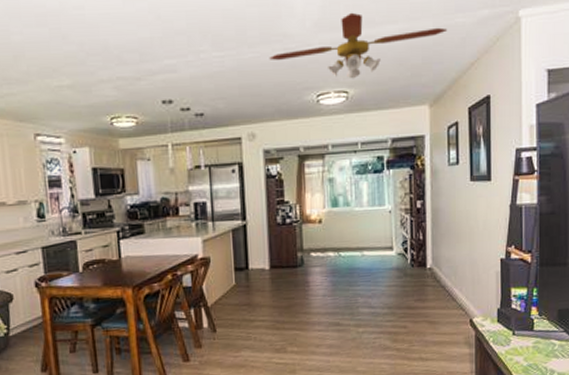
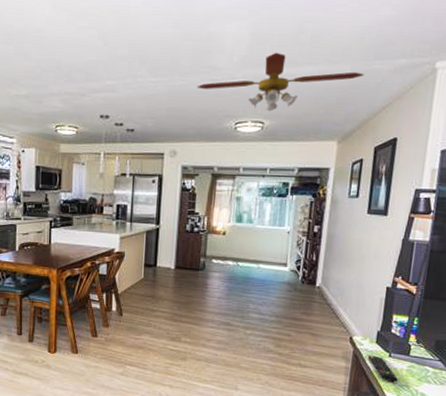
remote control: none [491,336,525,363] -> present [368,355,398,382]

